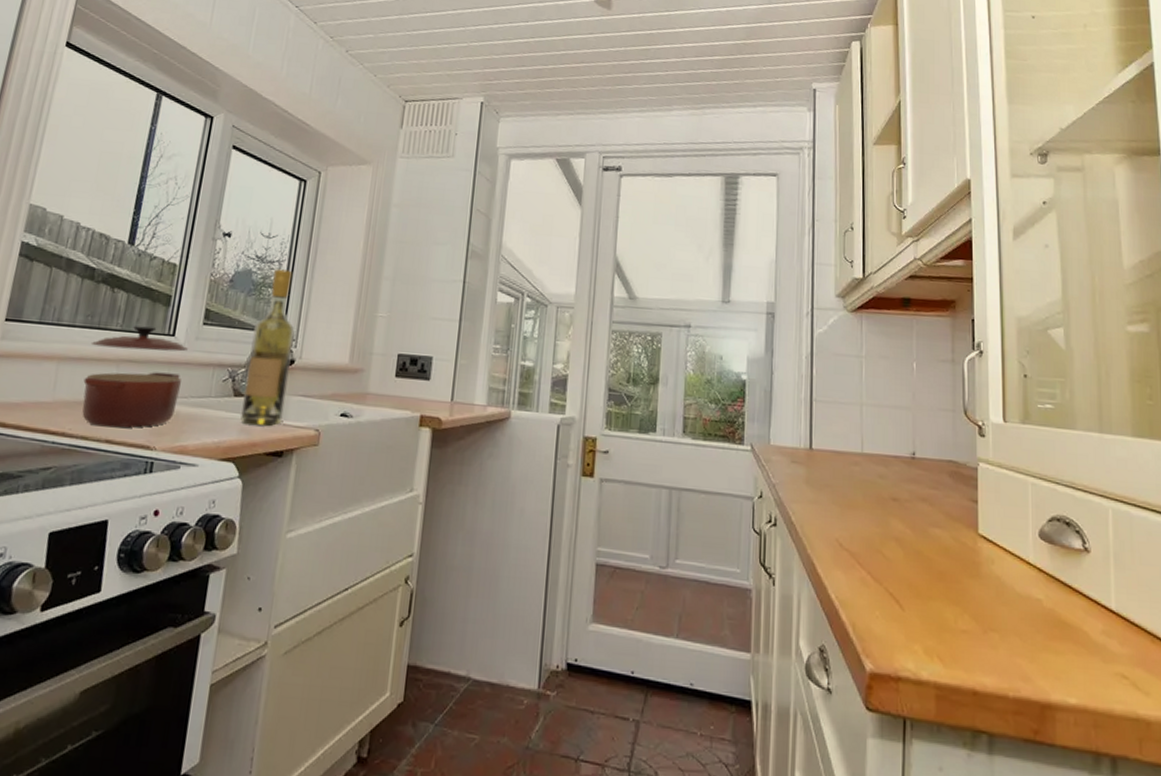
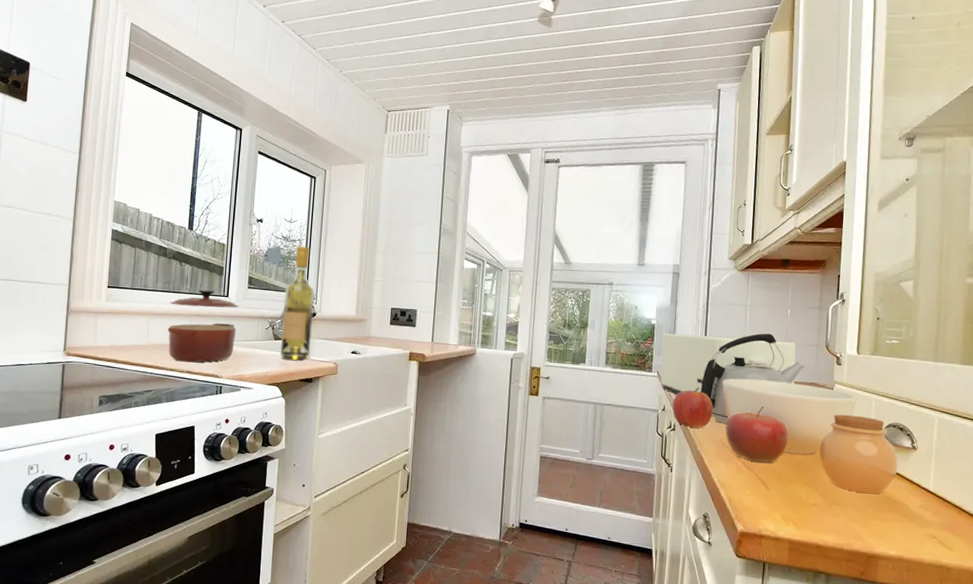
toaster: none [755,392,929,476] -> present [660,333,796,395]
fruit: none [772,467,825,523] -> present [672,388,713,428]
kettle: none [807,393,940,517] -> present [700,333,805,424]
bowl: none [836,453,1009,561] -> present [722,378,857,455]
fruit: none [843,493,926,571] -> present [725,407,789,463]
jar: none [965,503,1069,616] -> present [819,414,899,494]

